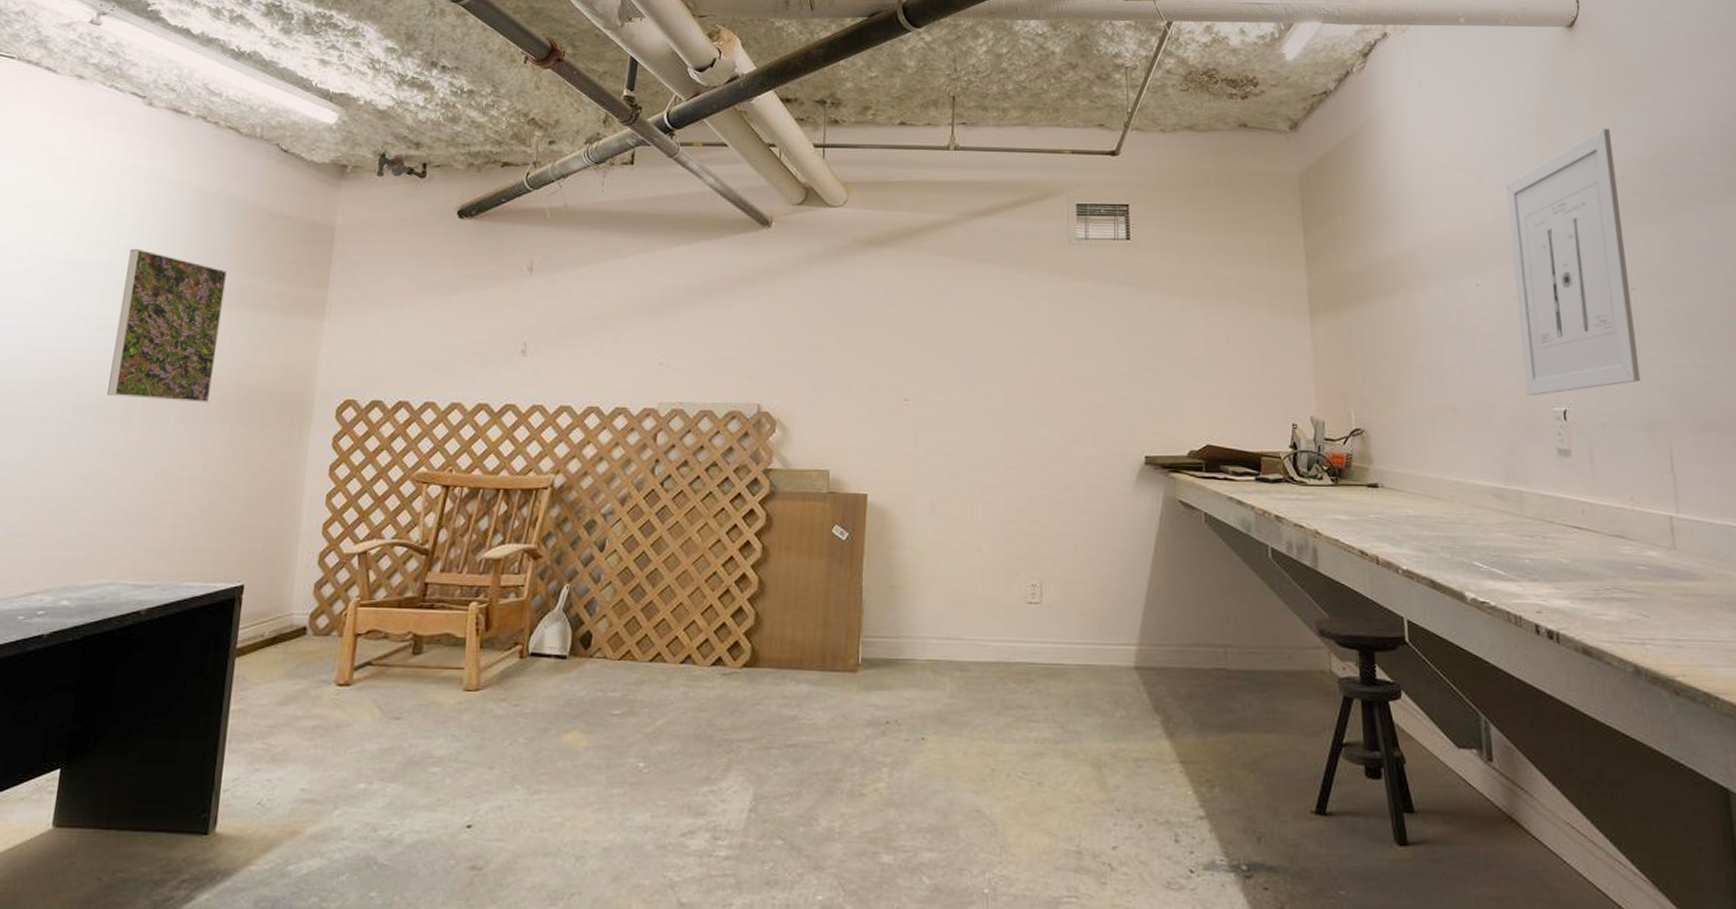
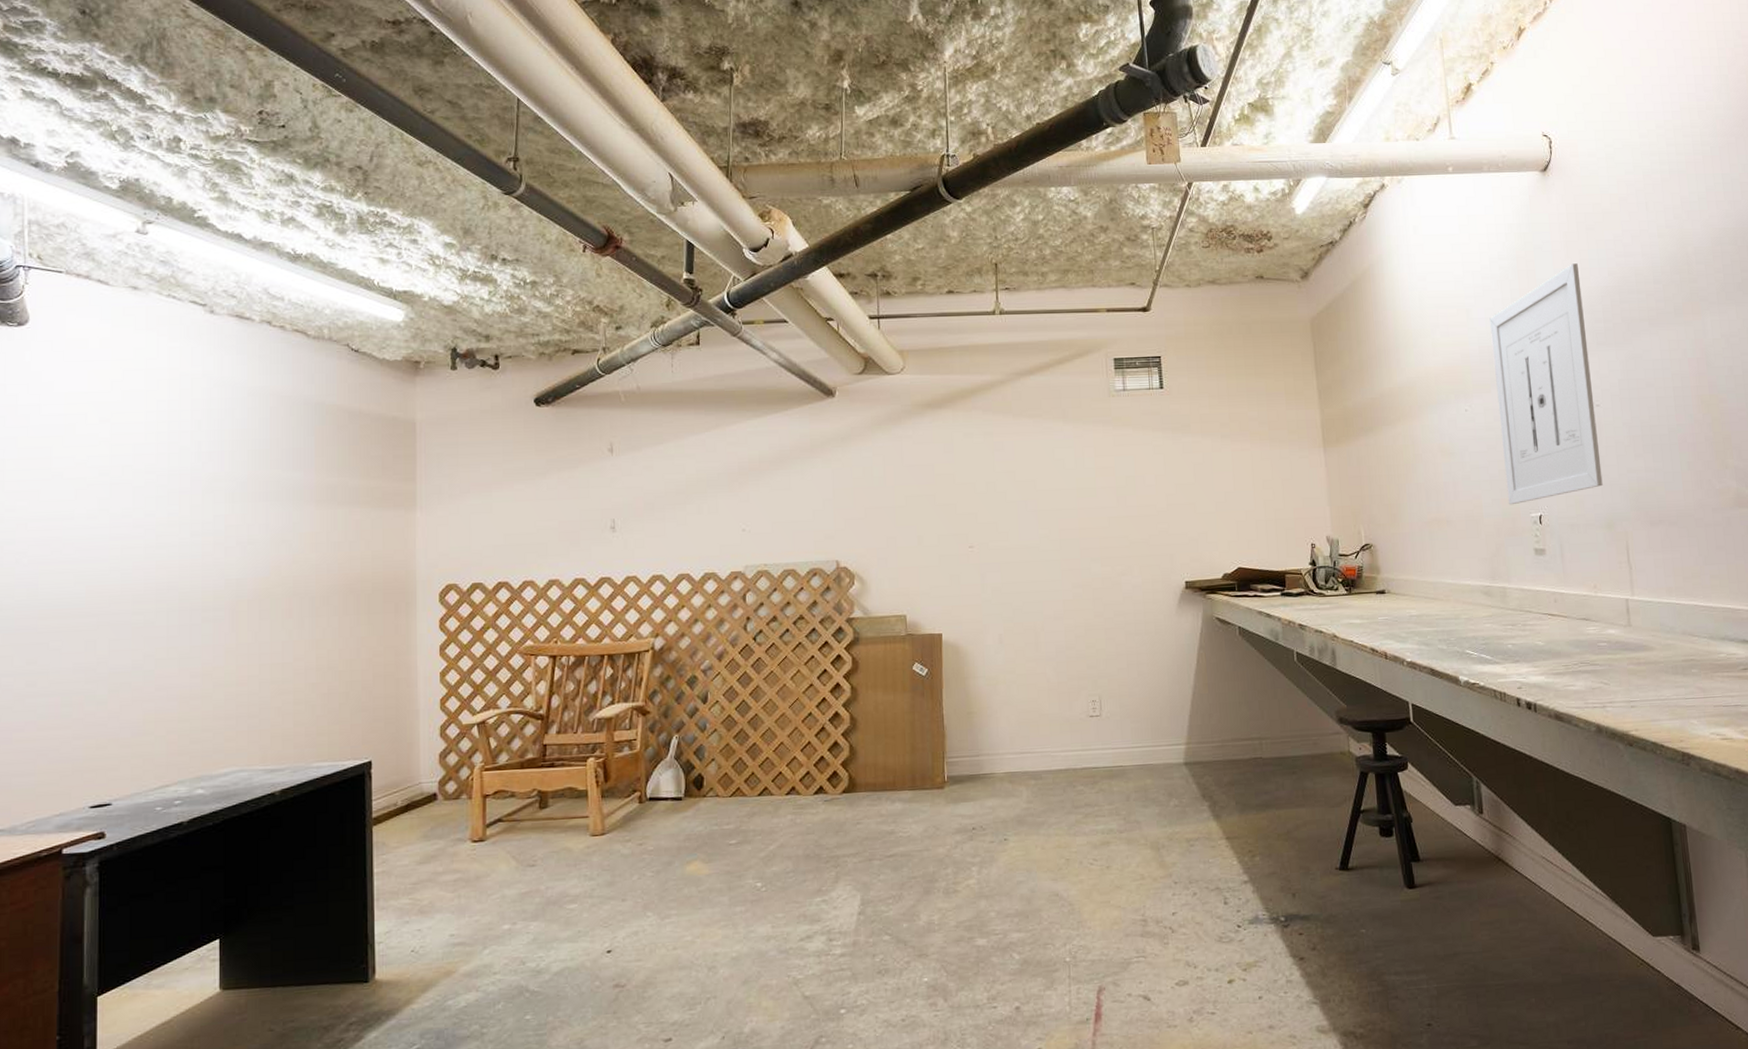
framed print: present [107,248,228,403] -> none [211,454,315,598]

